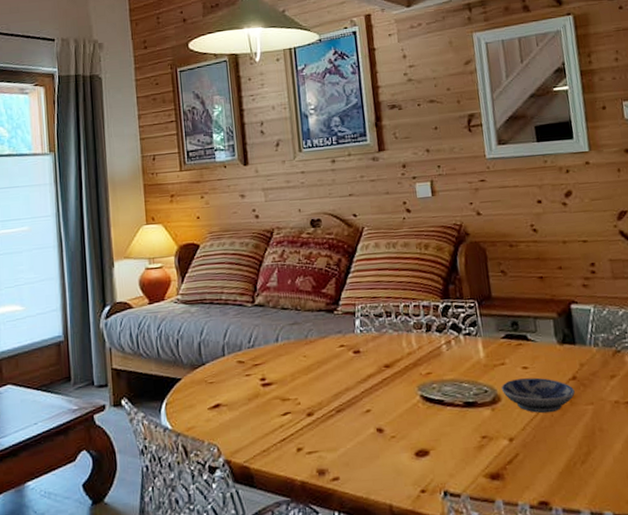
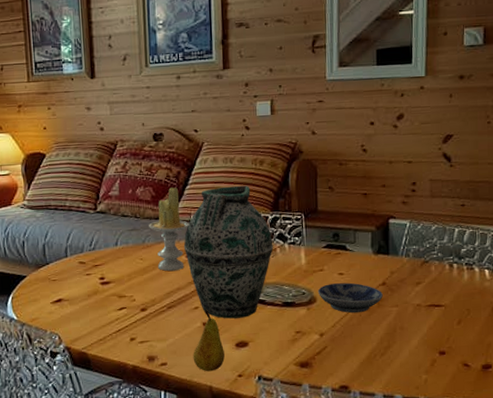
candle: none [310,276,354,370] -> present [148,187,189,272]
vase: none [349,271,448,423] -> present [183,185,273,319]
fruit: none [368,413,404,487] -> present [193,310,225,372]

